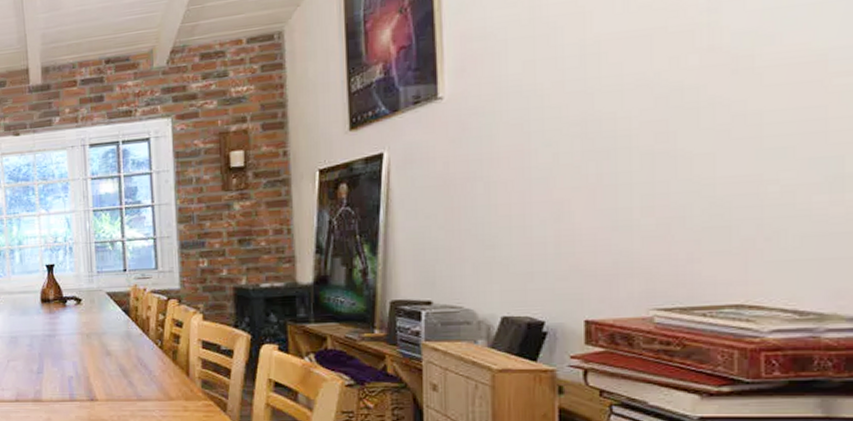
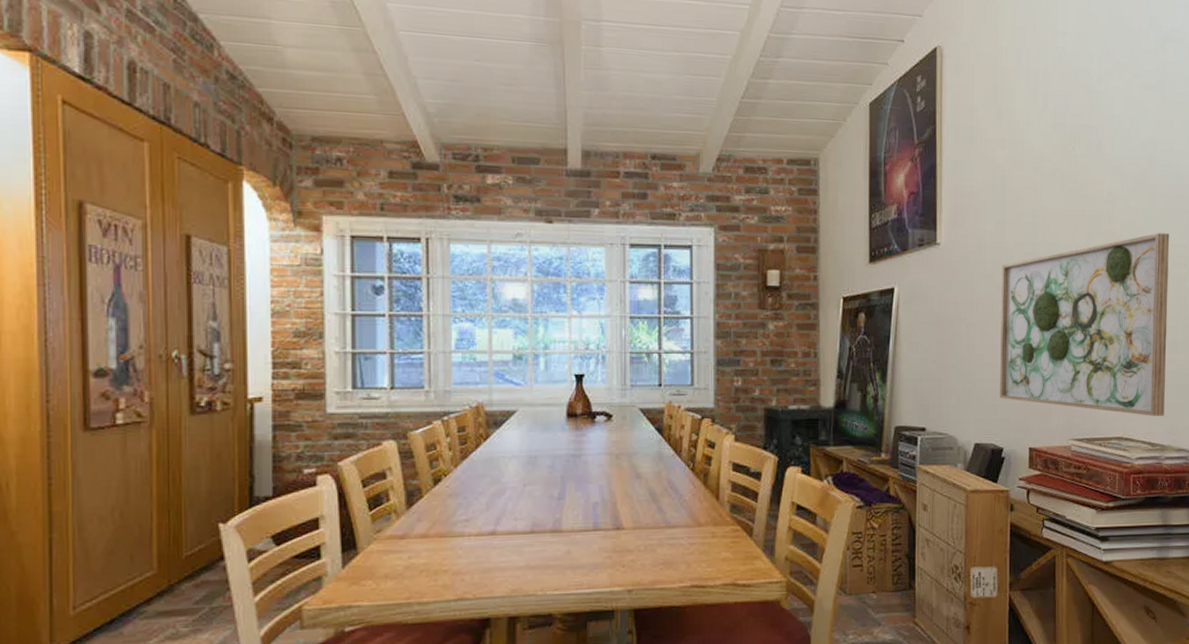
wall art: none [534,34,824,277] -> present [1000,233,1169,416]

